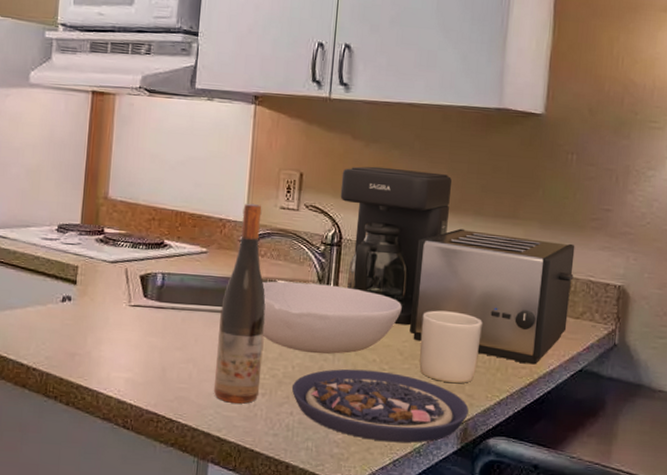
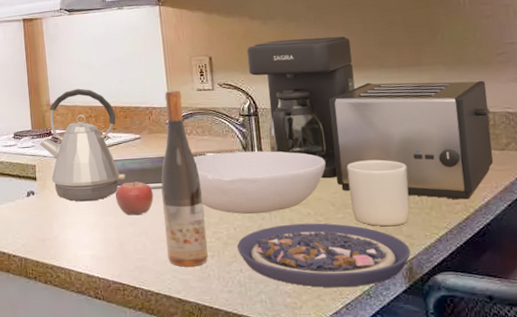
kettle: none [87,184,184,317] -> present [39,88,126,202]
fruit: none [166,296,211,340] -> present [115,177,154,216]

